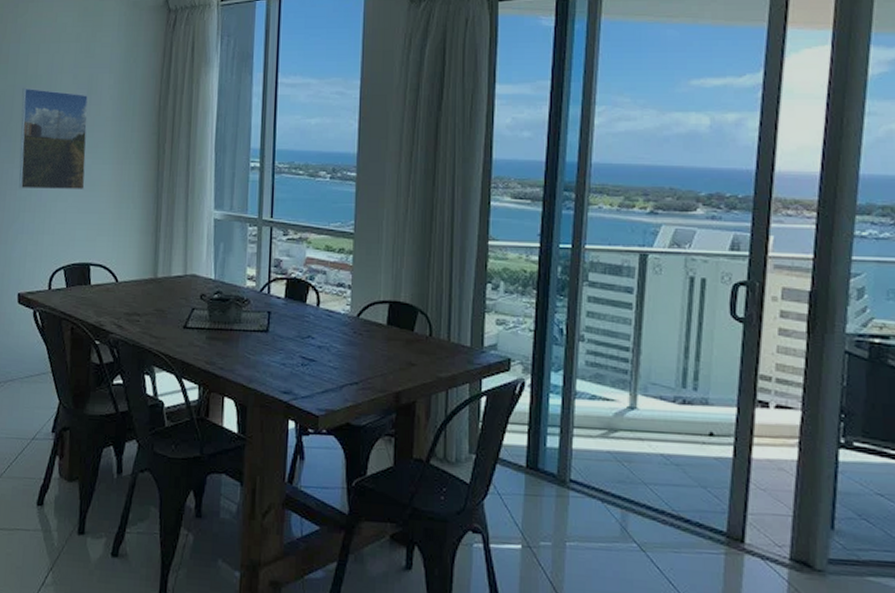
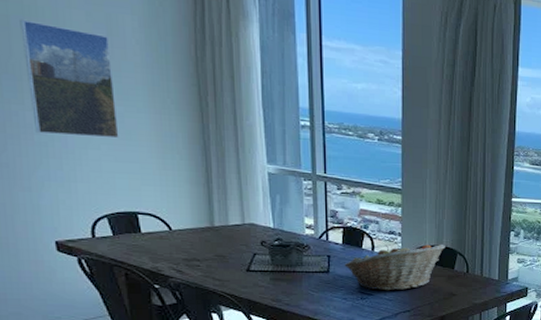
fruit basket: none [285,298,403,357] -> present [344,243,445,291]

